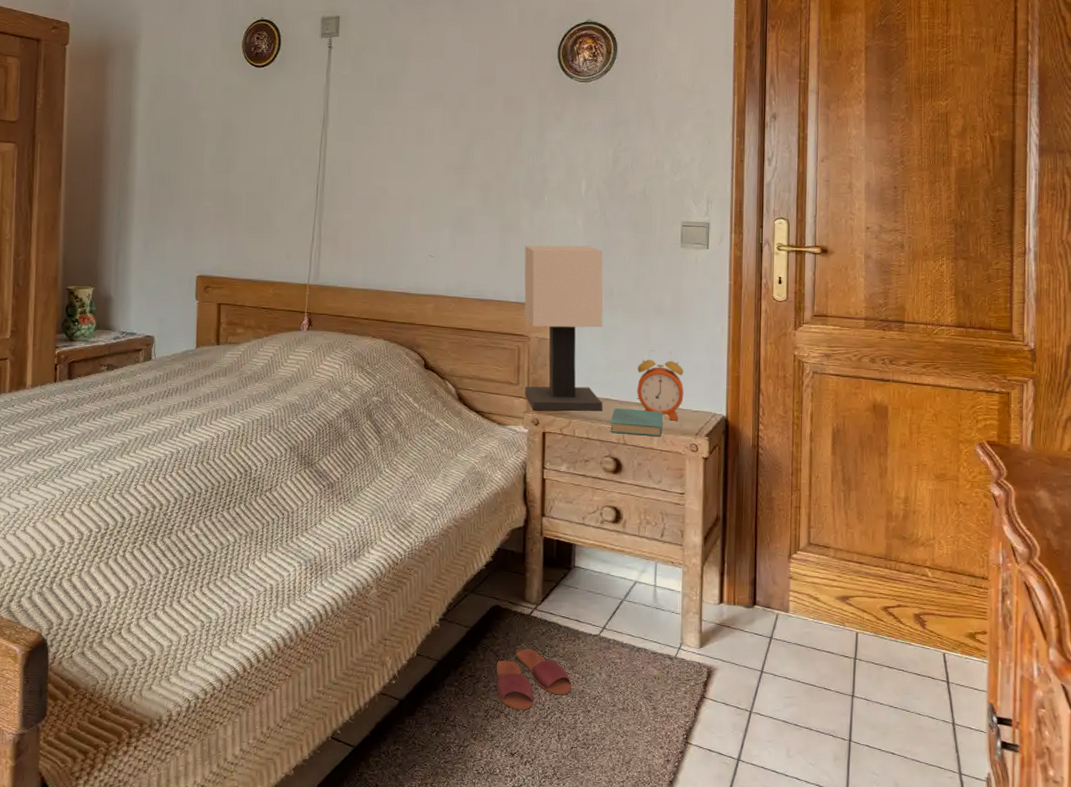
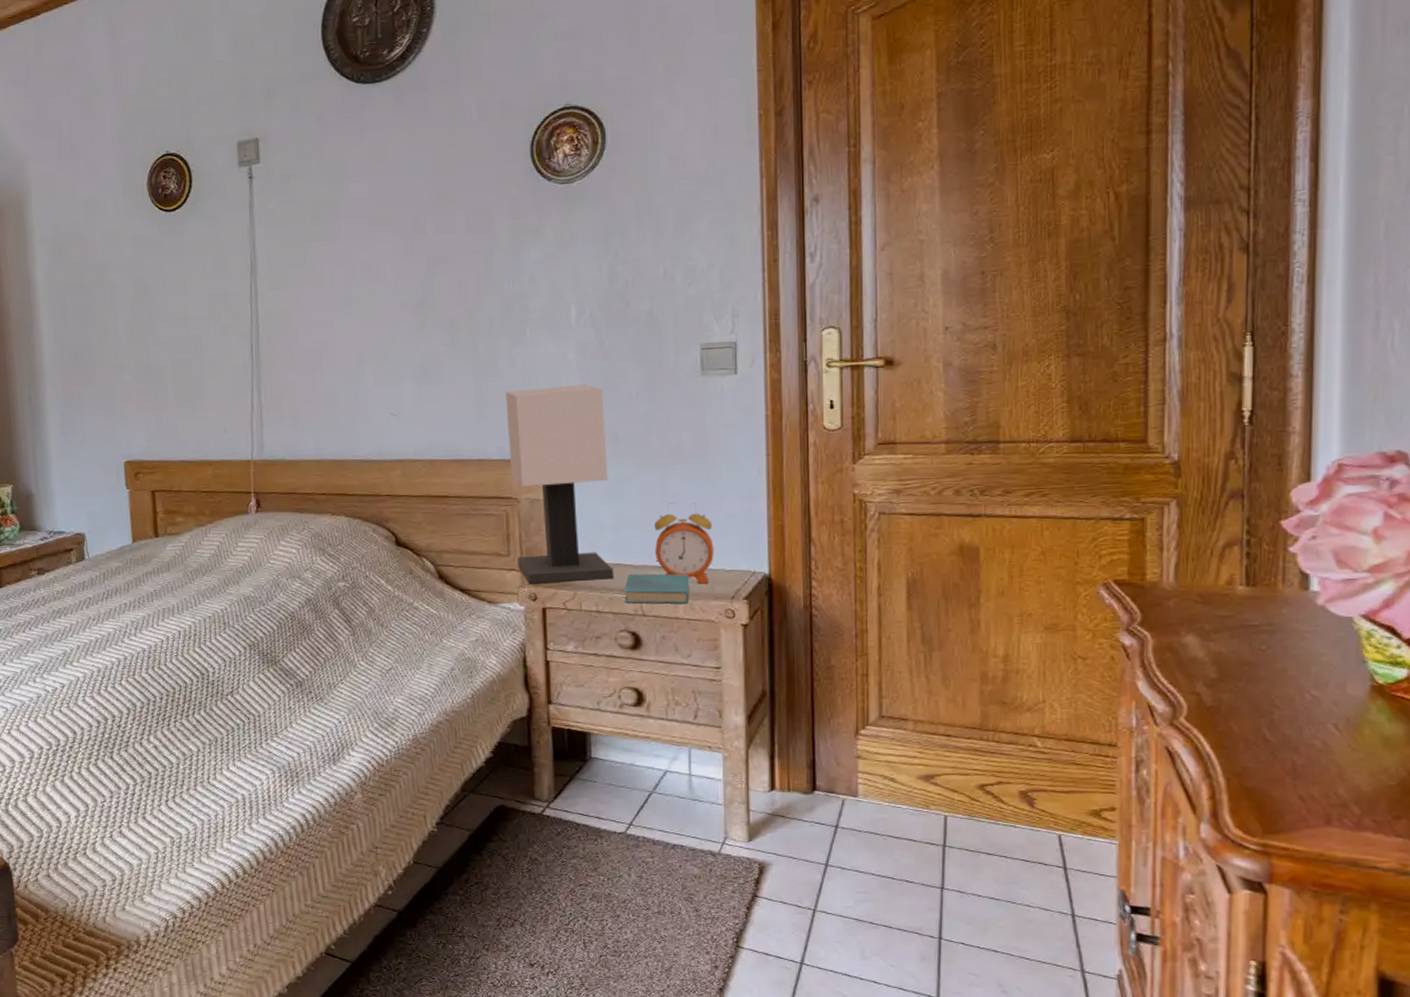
slippers: present [496,649,572,710] -> none [507,851,597,918]

